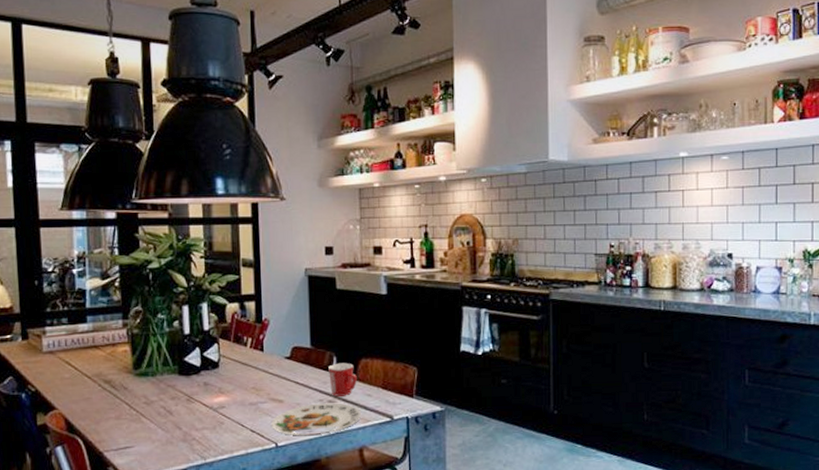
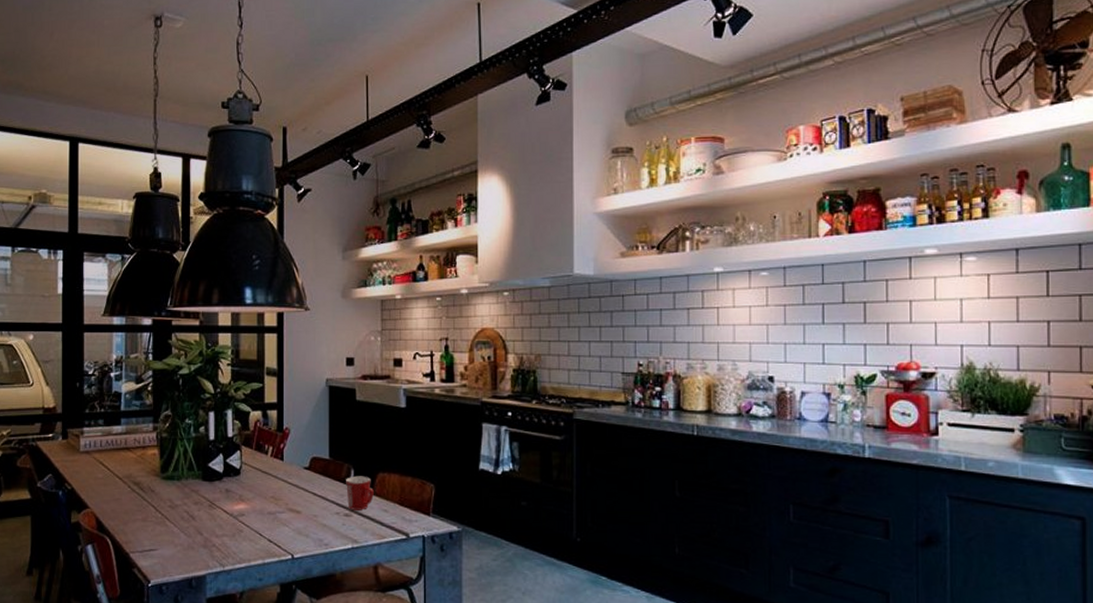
plate: present [271,403,361,436] -> none [288,516,377,549]

